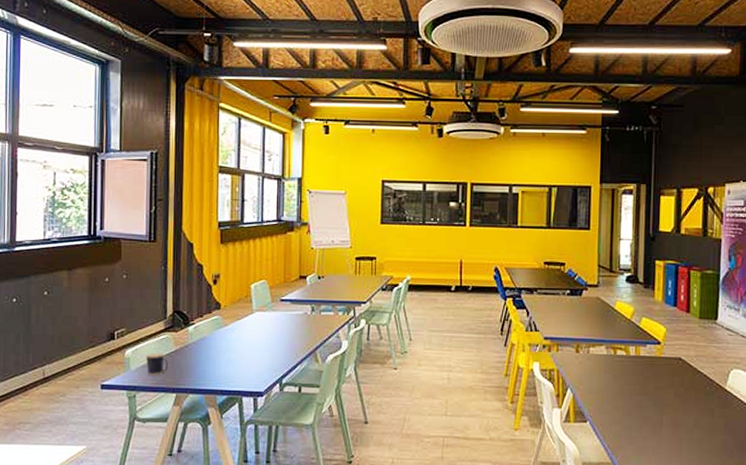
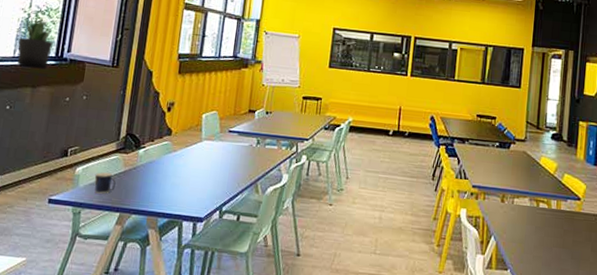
planter: none [46,194,84,251] -> present [17,16,53,70]

